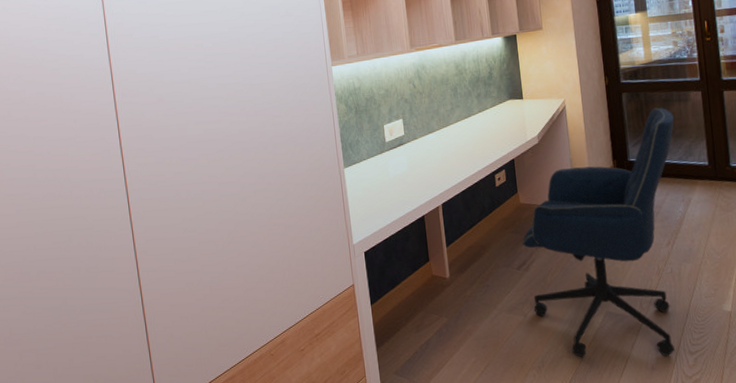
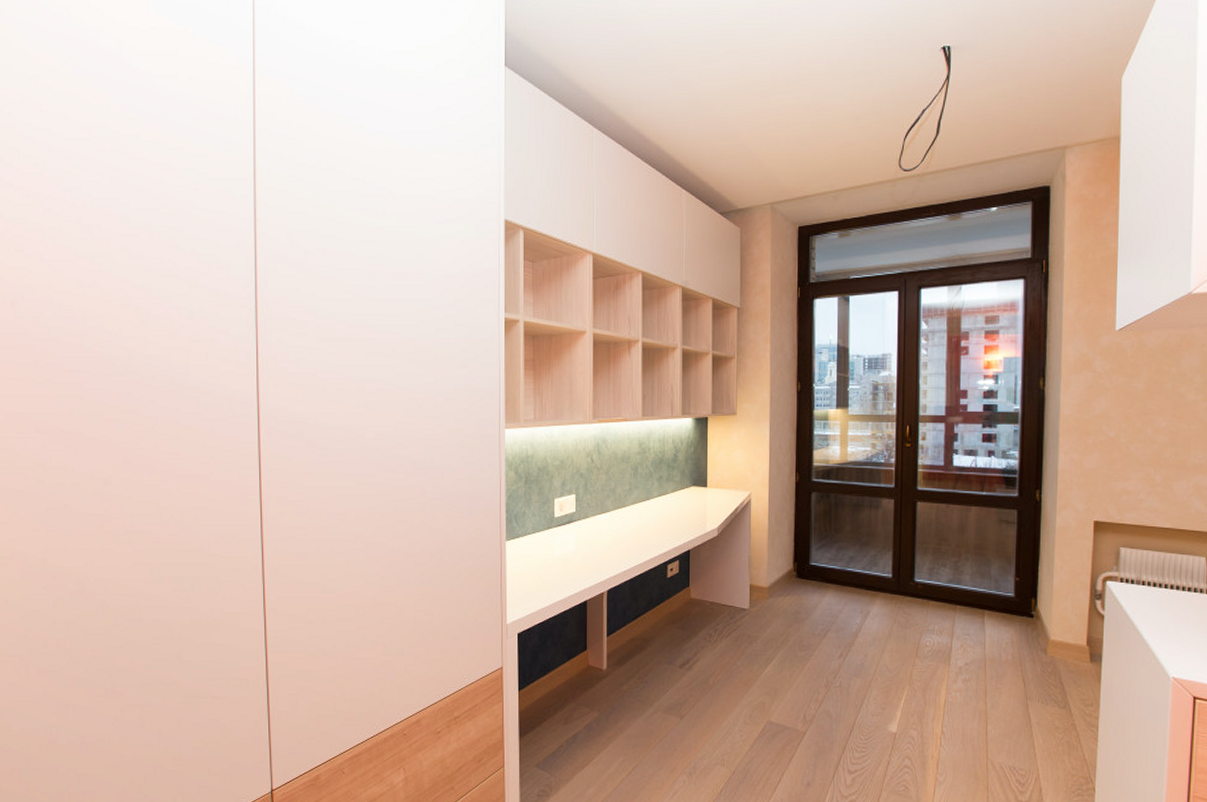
office chair: present [522,107,675,358] -> none [688,511,863,773]

